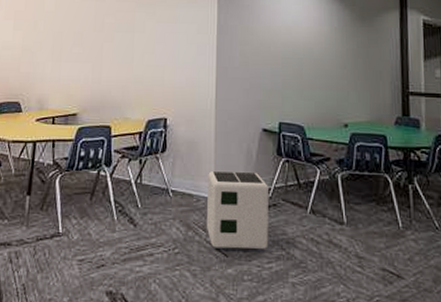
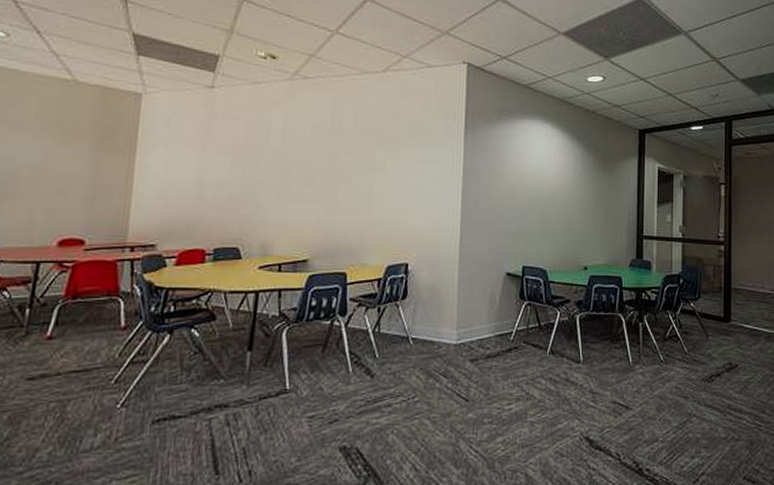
air purifier: present [207,170,269,250] -> none [448,316,511,394]

